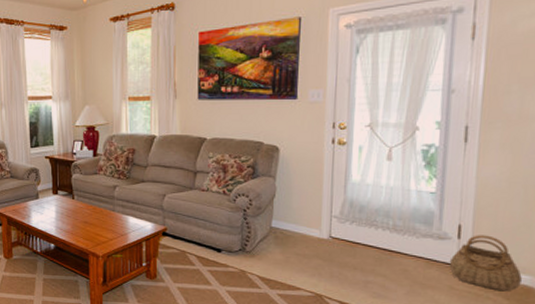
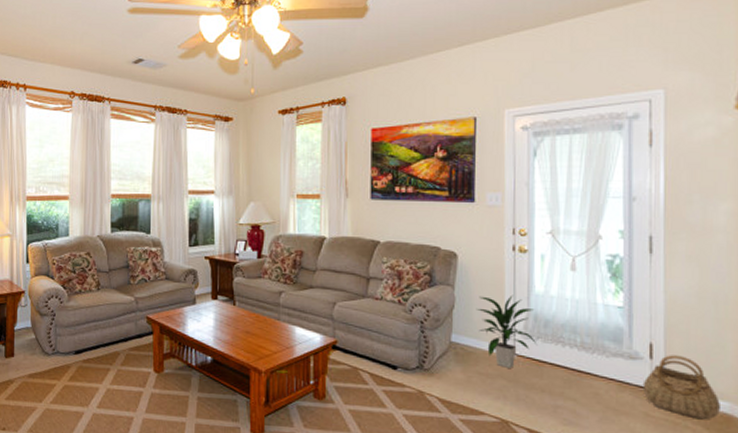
indoor plant: none [295,184,352,249] -> present [476,295,538,368]

